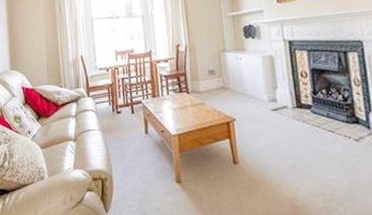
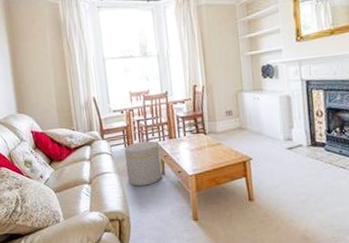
ottoman: none [108,98,145,145] -> present [124,140,162,187]

